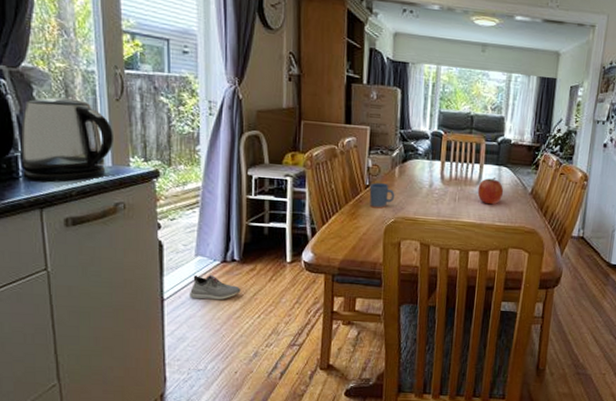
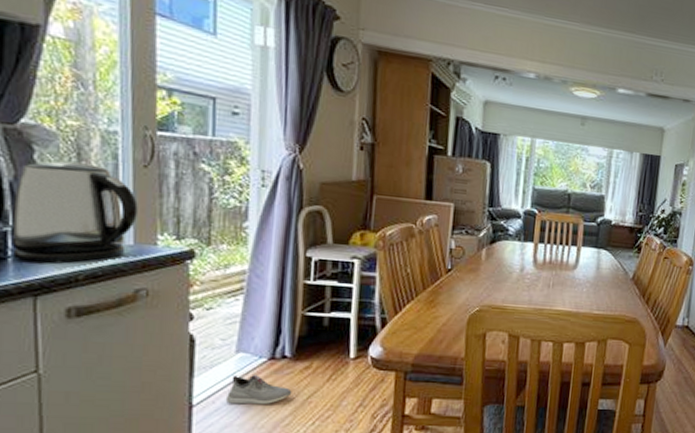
mug: present [369,183,395,209] -> none [451,266,481,296]
fruit: present [477,177,504,205] -> none [574,261,603,291]

